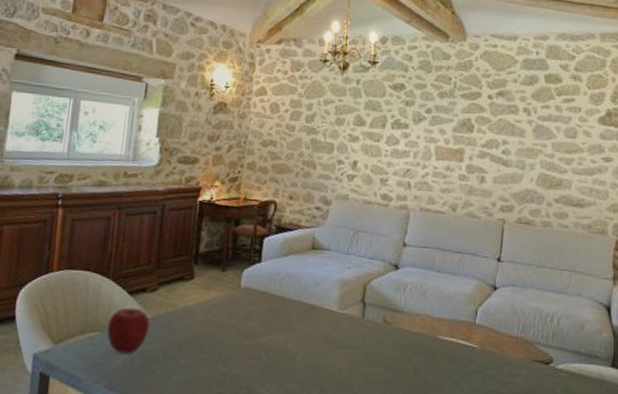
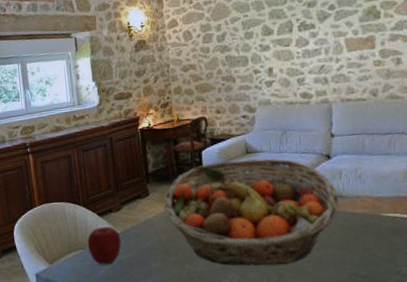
fruit basket: none [207,253,399,379] -> present [163,158,340,266]

